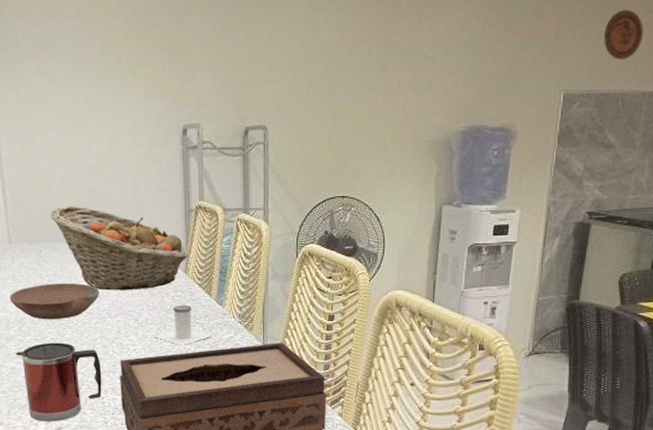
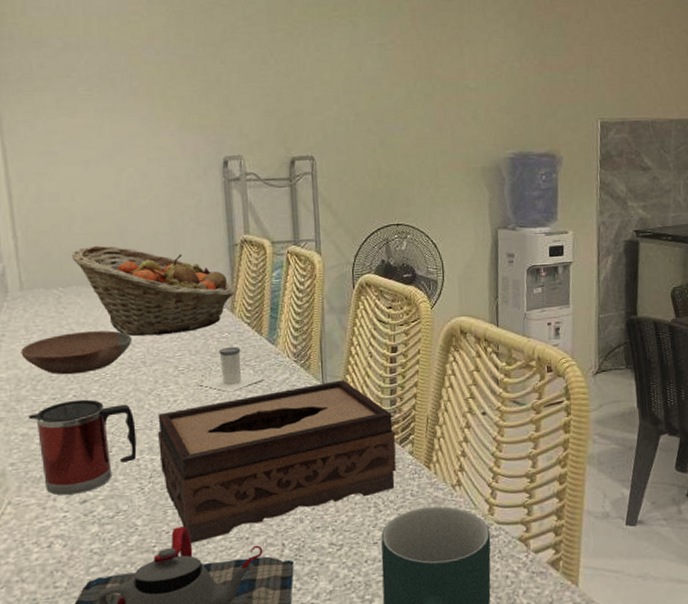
decorative plate: present [604,10,643,60] -> none [629,48,664,91]

